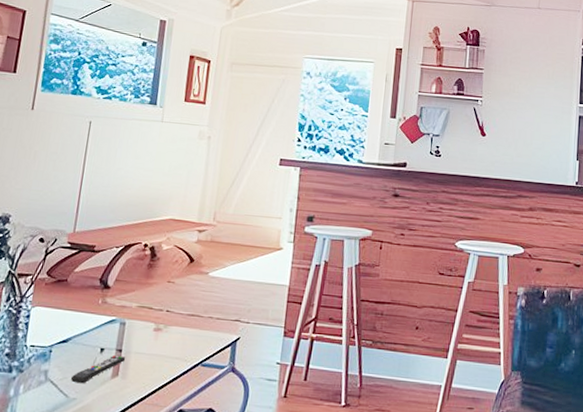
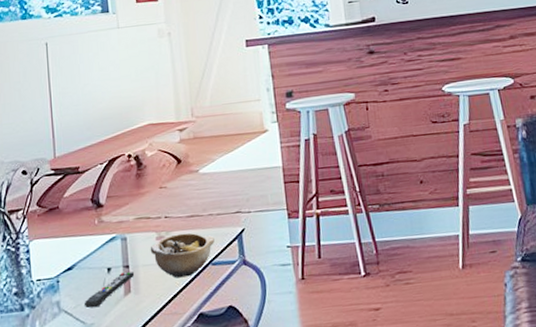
bowl: none [145,329,209,373] -> present [150,232,215,278]

